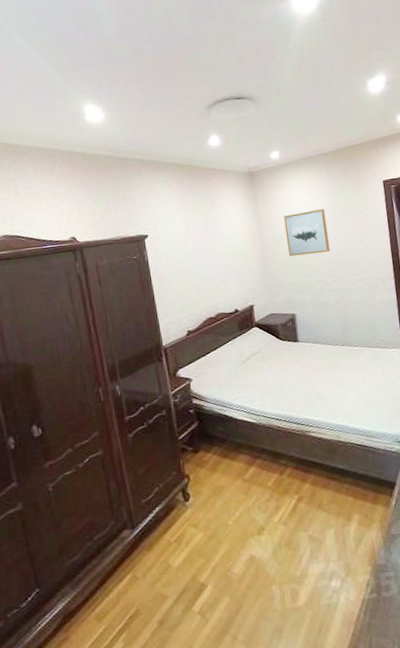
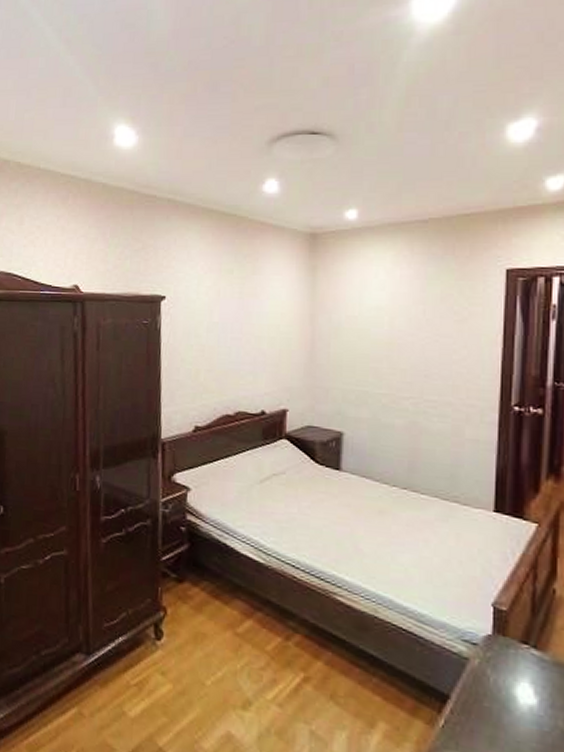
wall art: present [283,208,331,257] -> none [347,295,411,357]

